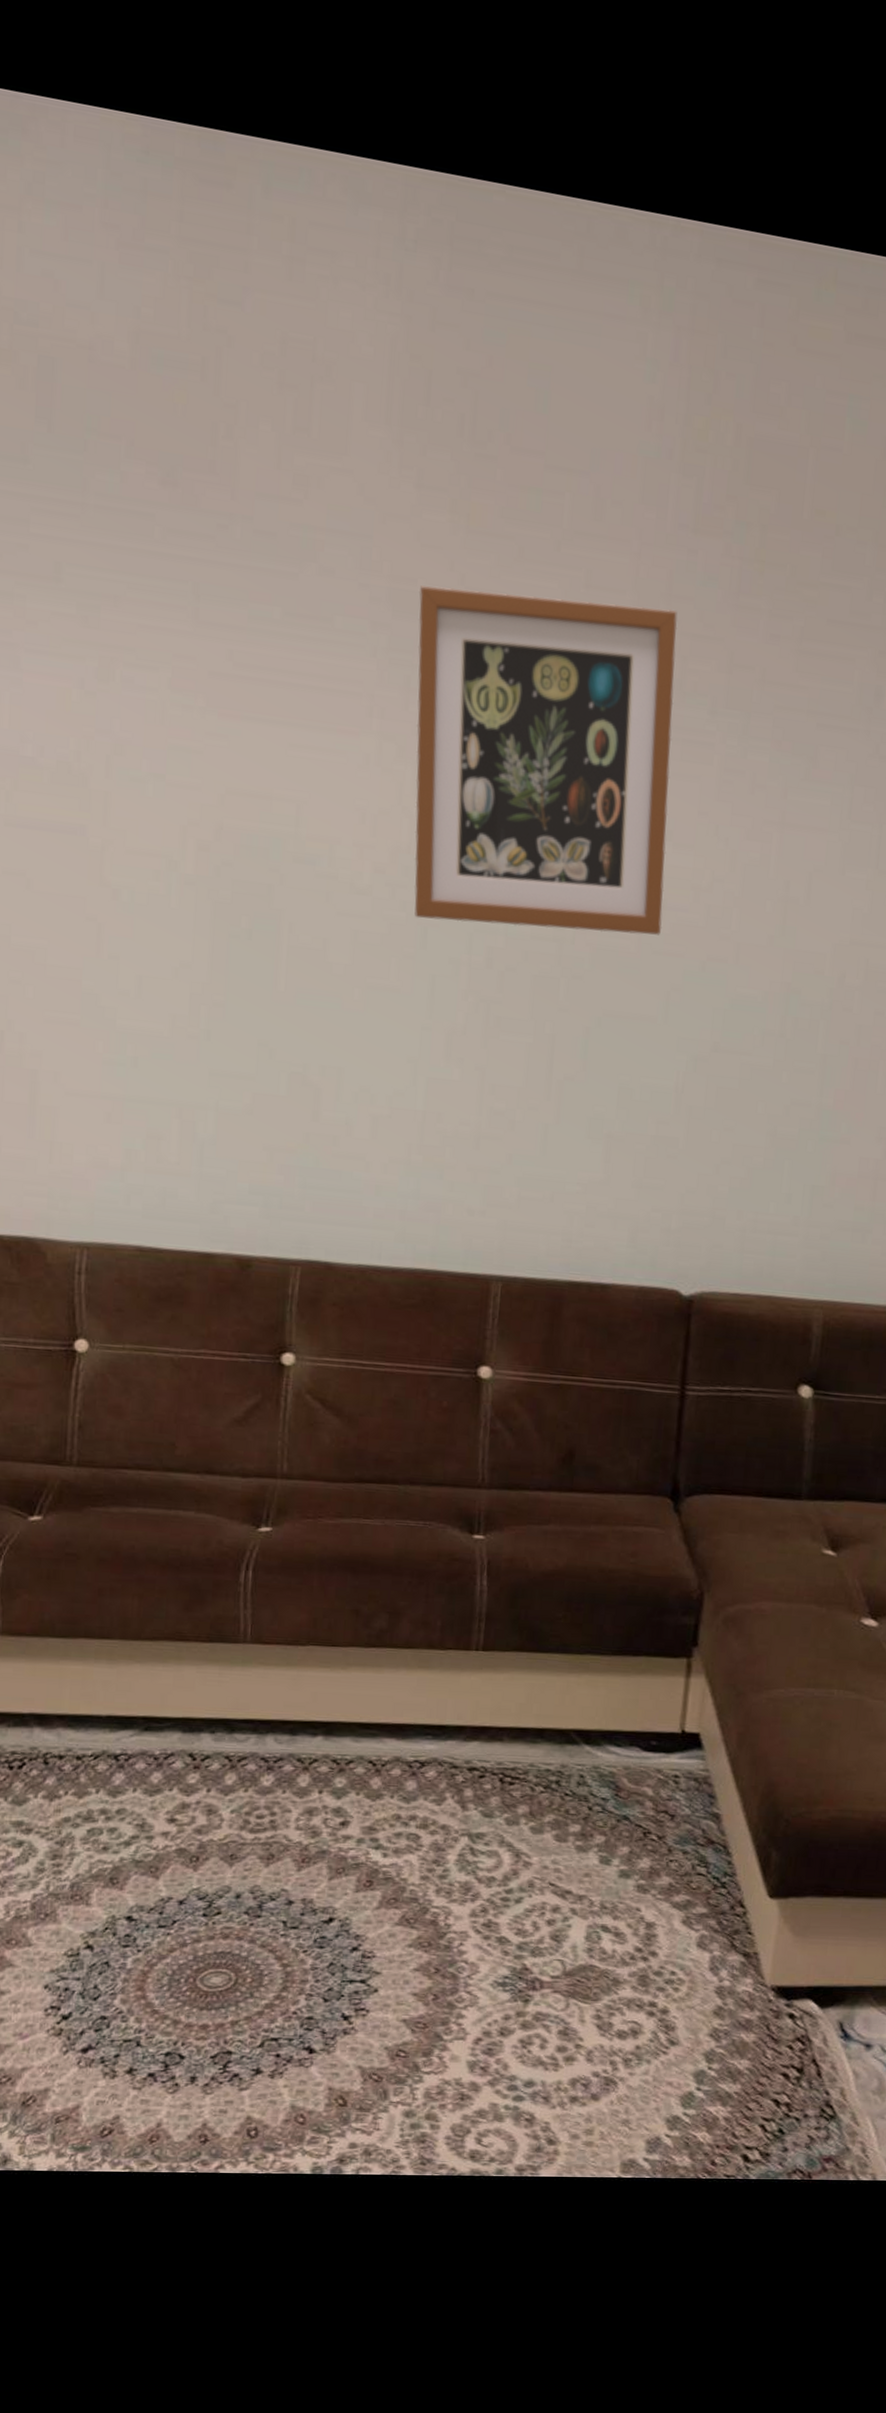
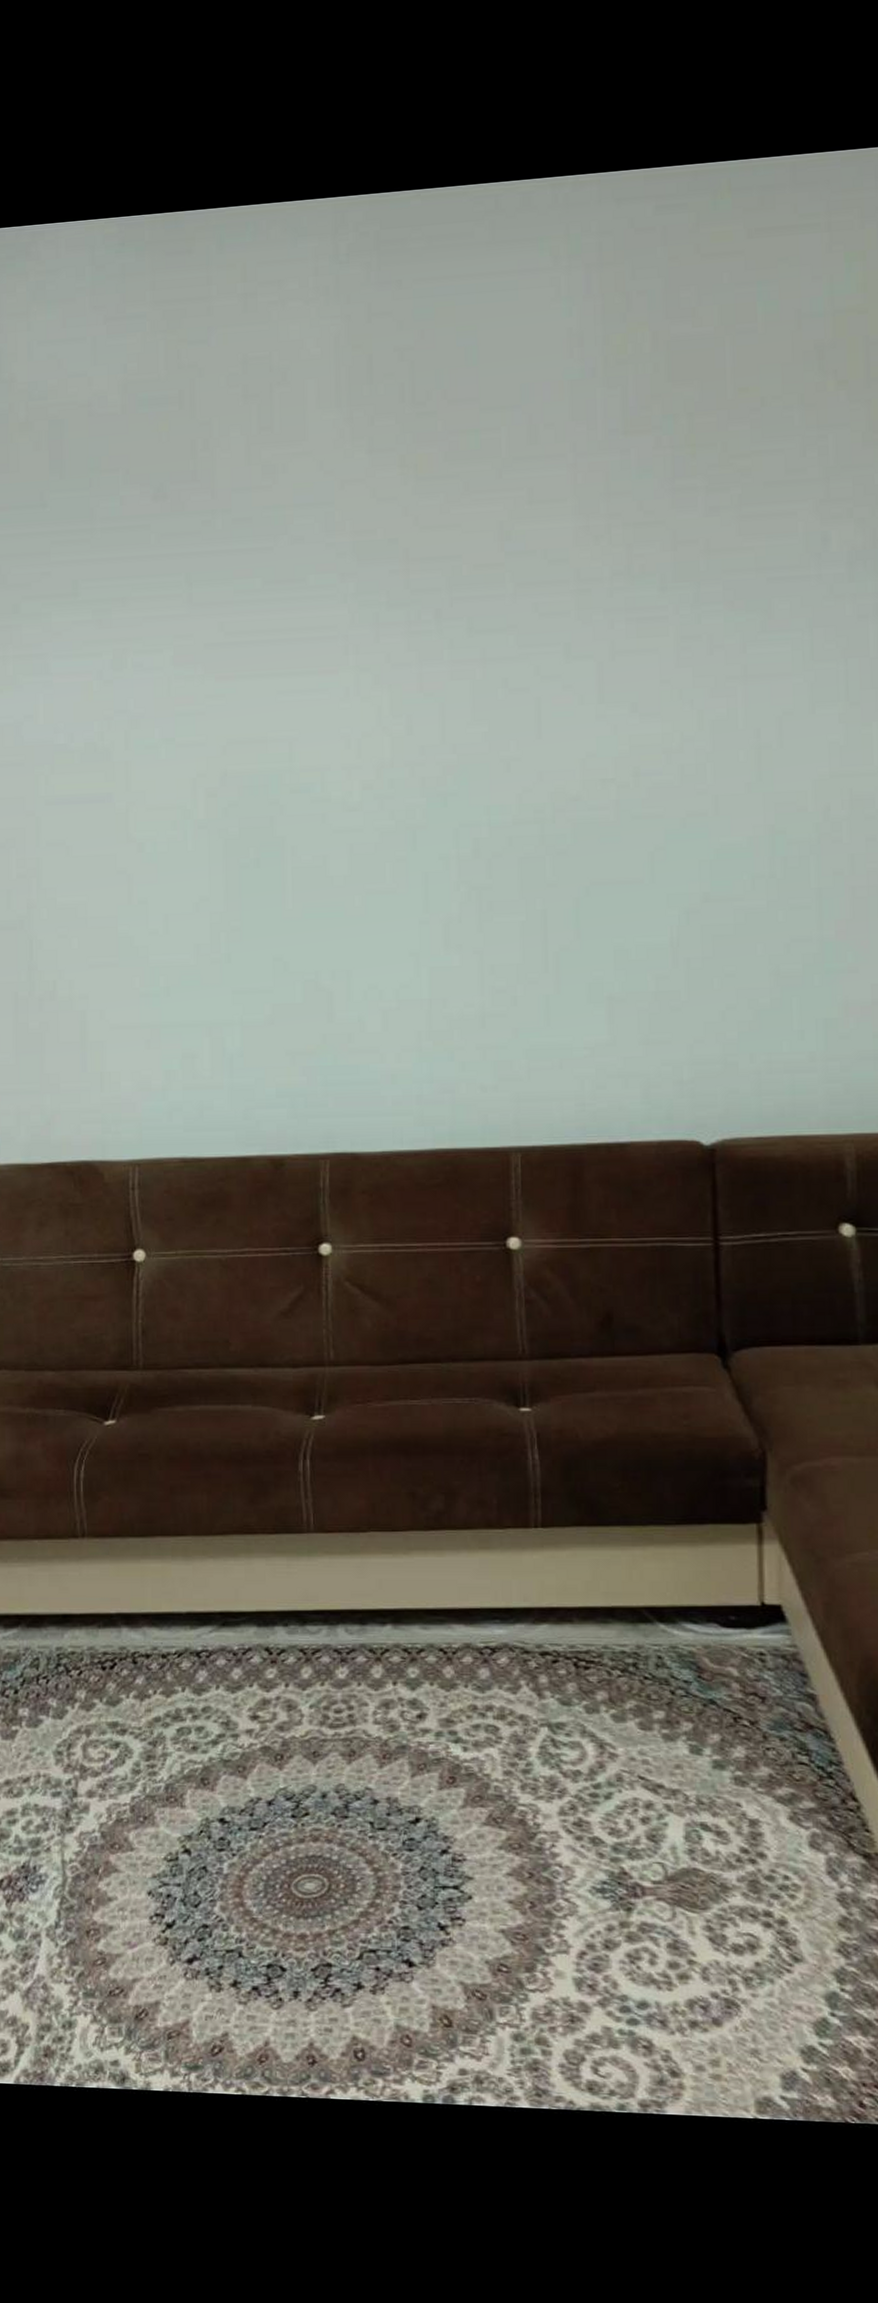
wall art: present [414,585,678,935] -> none [380,505,639,824]

